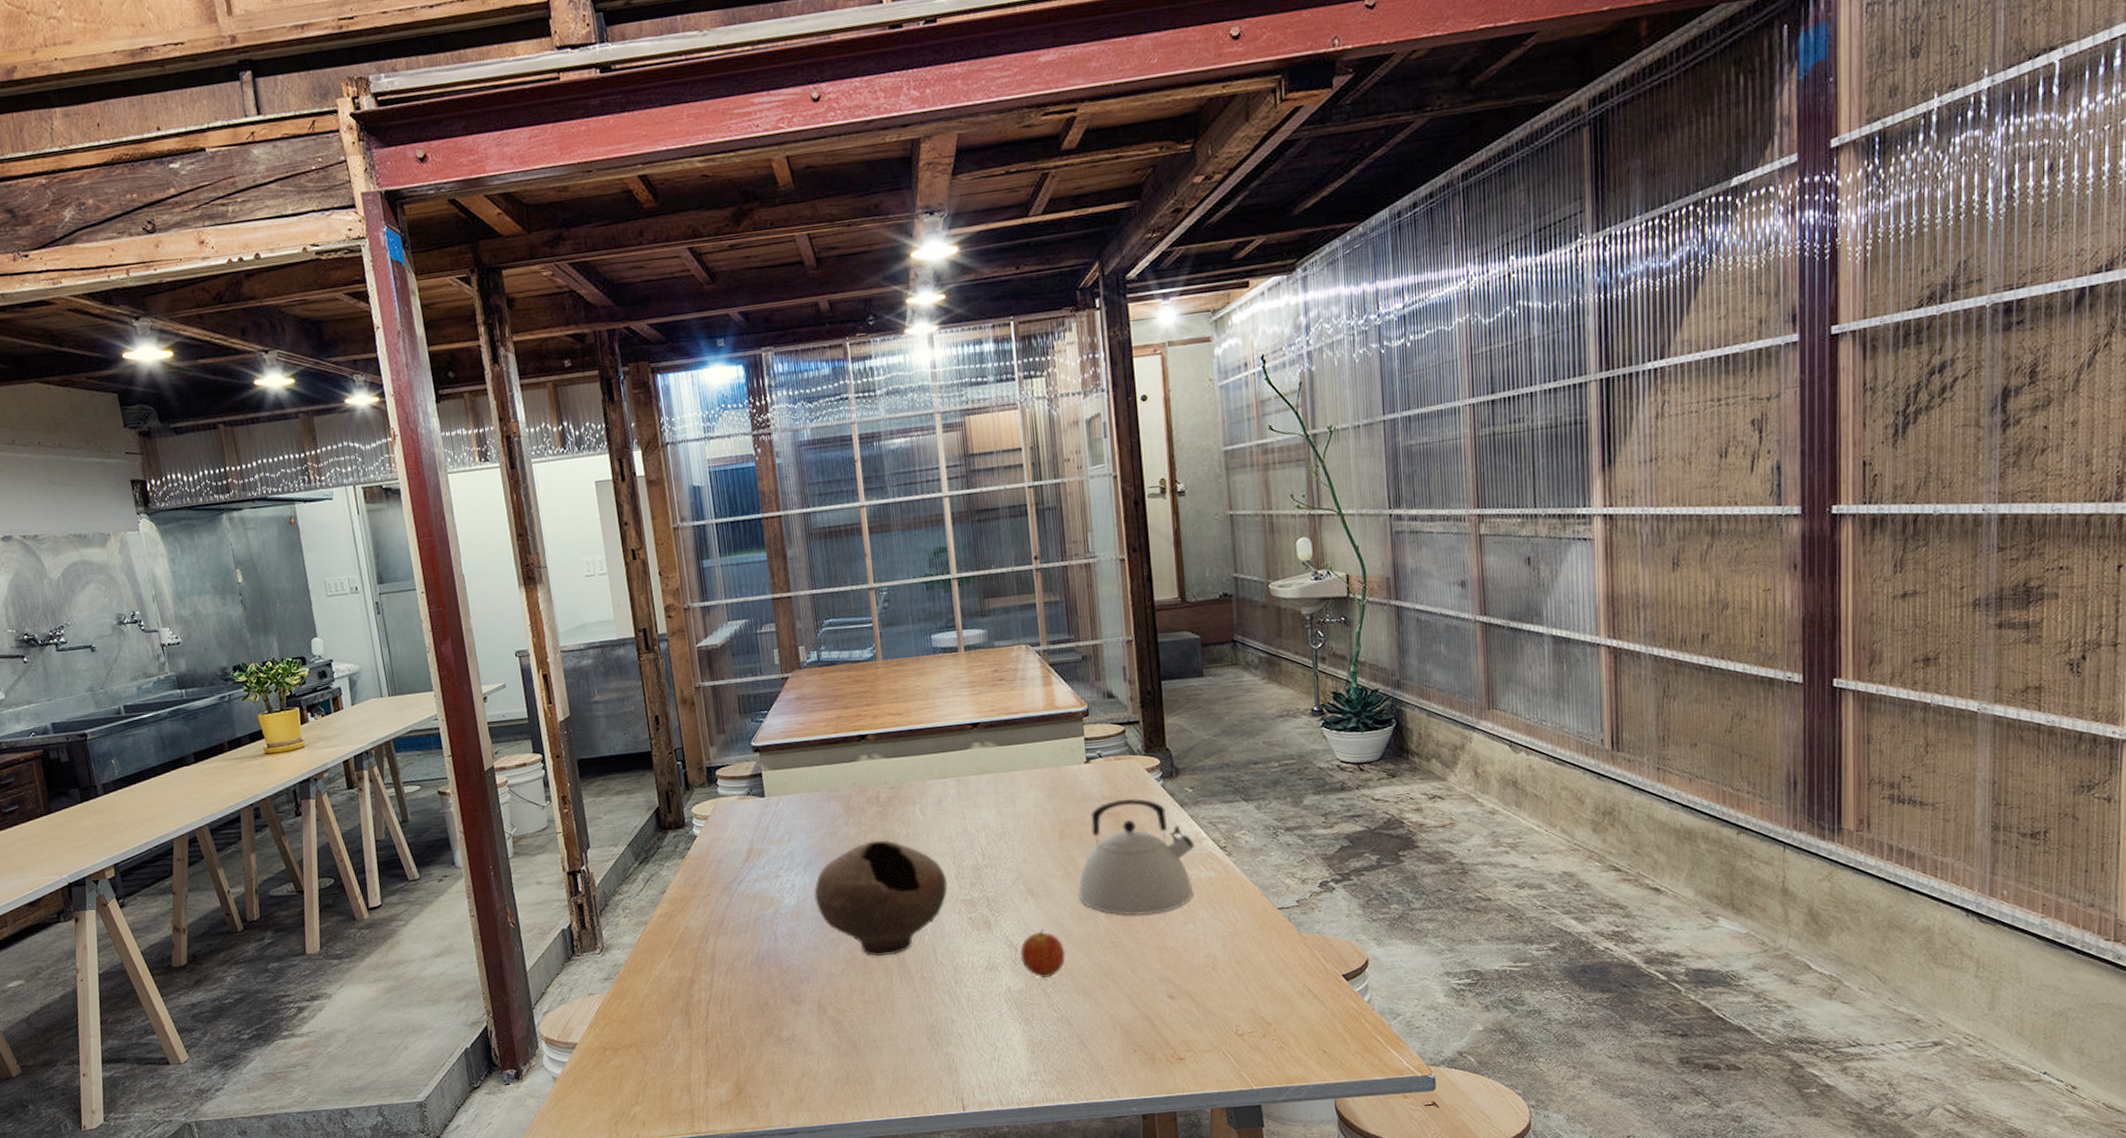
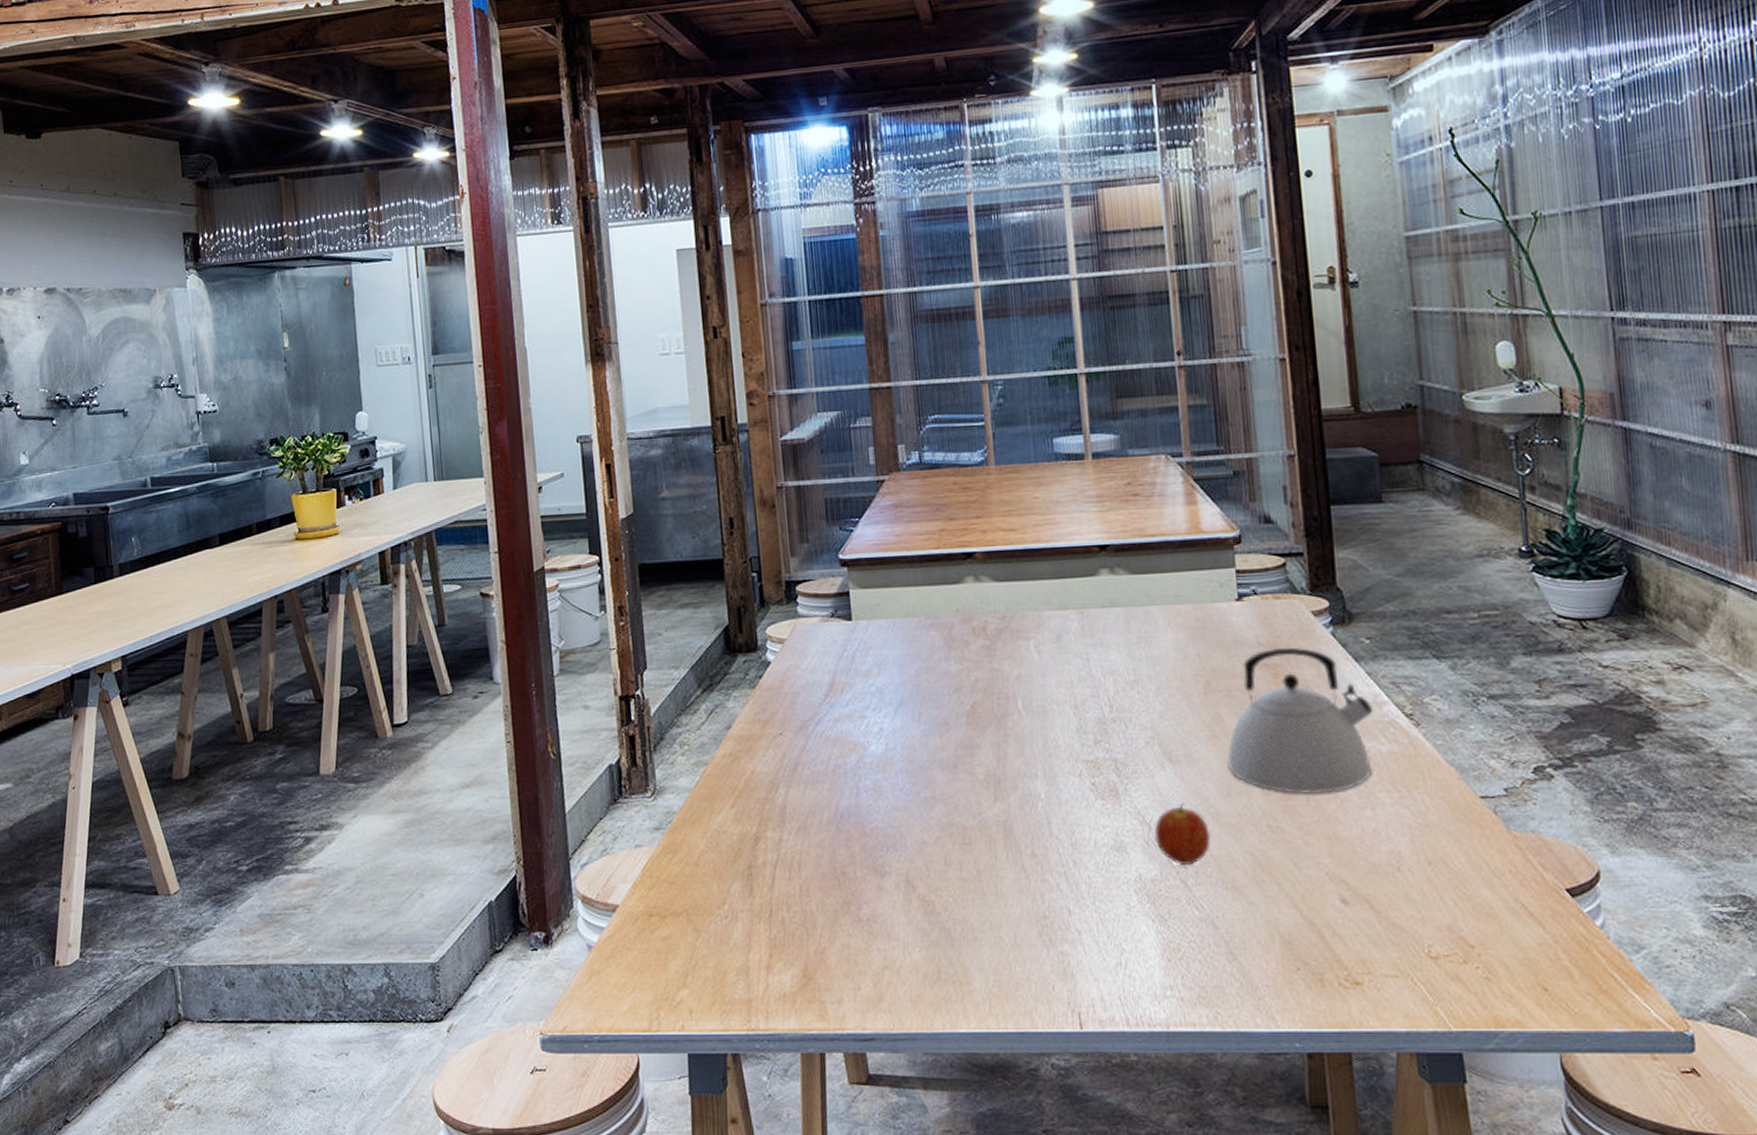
bowl: present [813,839,948,956] -> none [905,680,1067,823]

